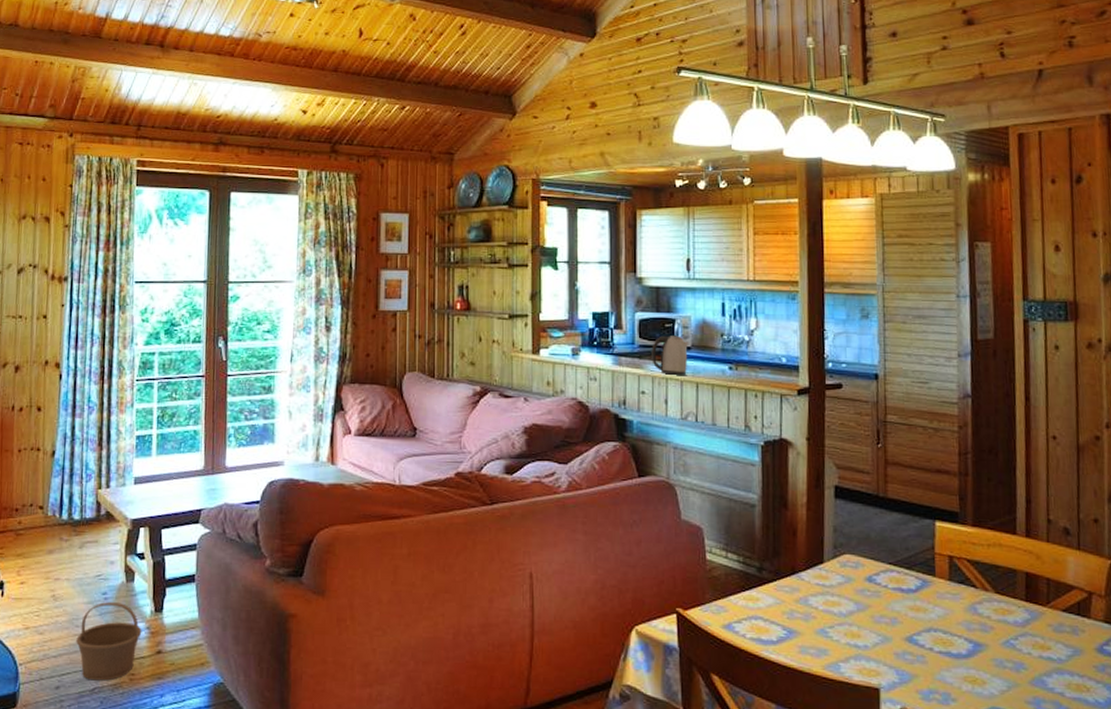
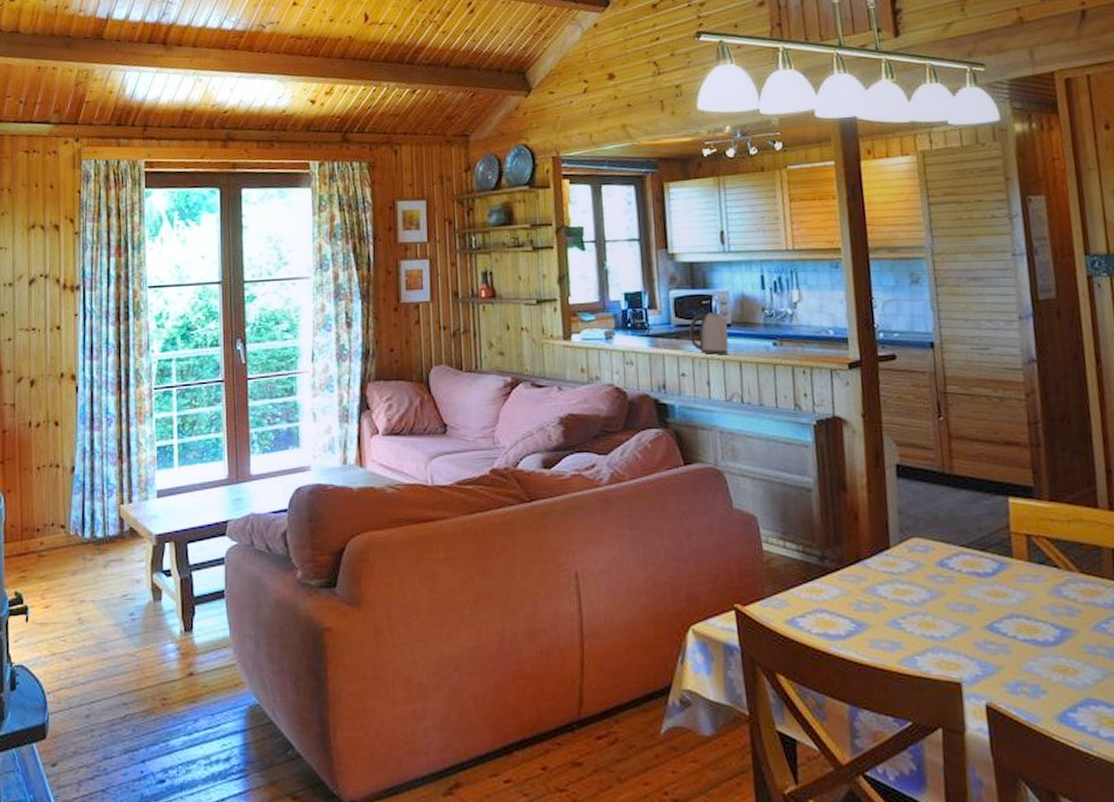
basket: present [76,602,142,681] -> none [105,623,172,707]

